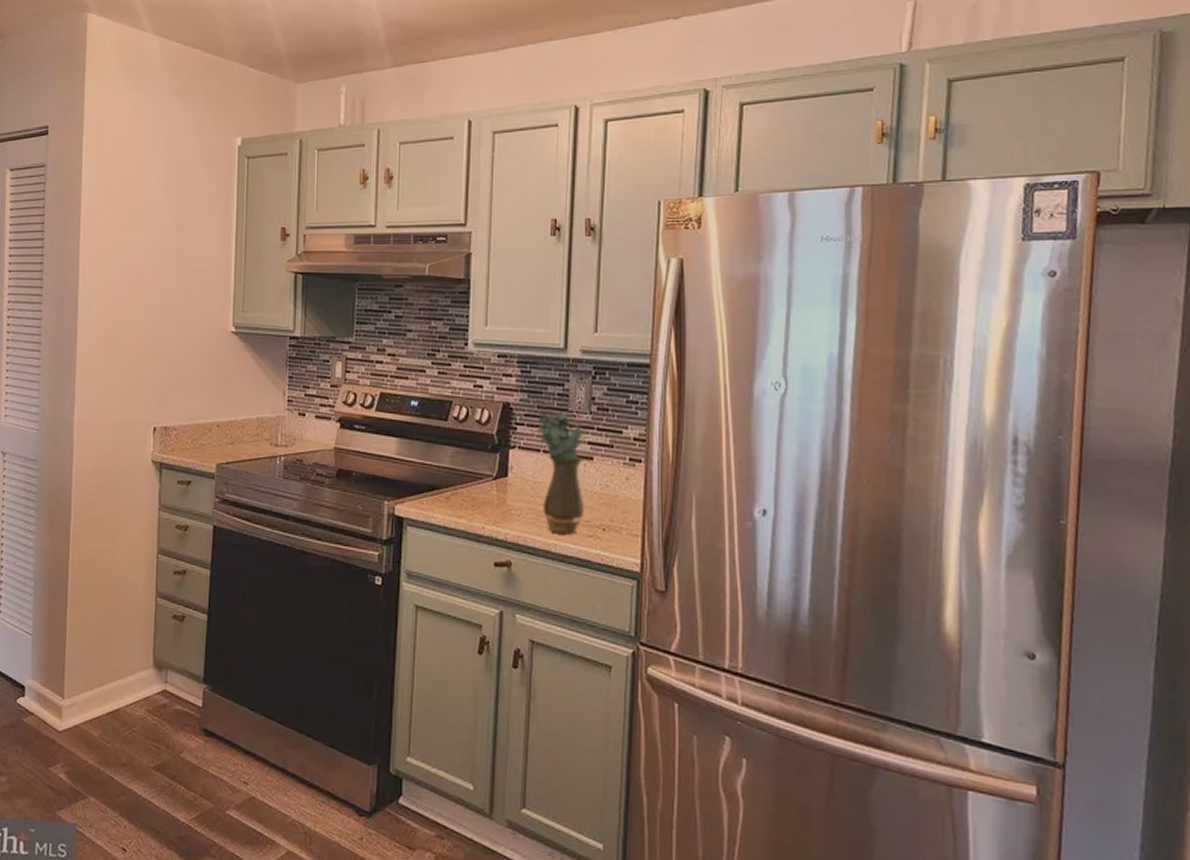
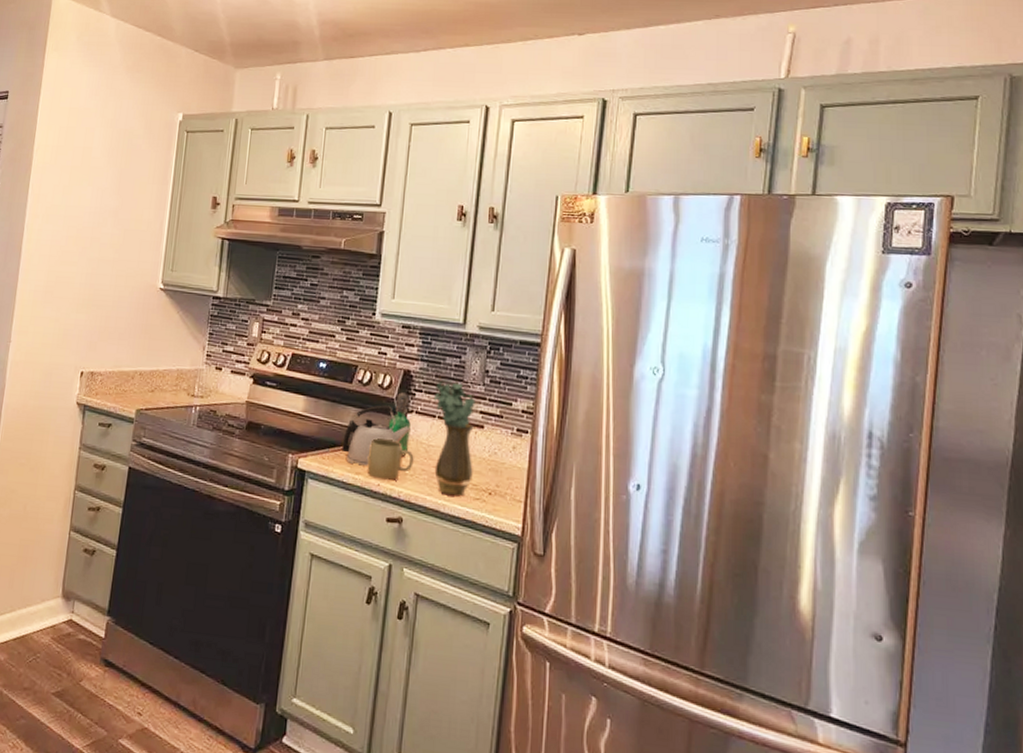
kettle: none [441,442,515,509] -> present [342,405,412,466]
mug: none [469,478,520,523] -> present [366,438,414,482]
soap dispenser: none [489,427,514,497] -> present [388,392,411,458]

